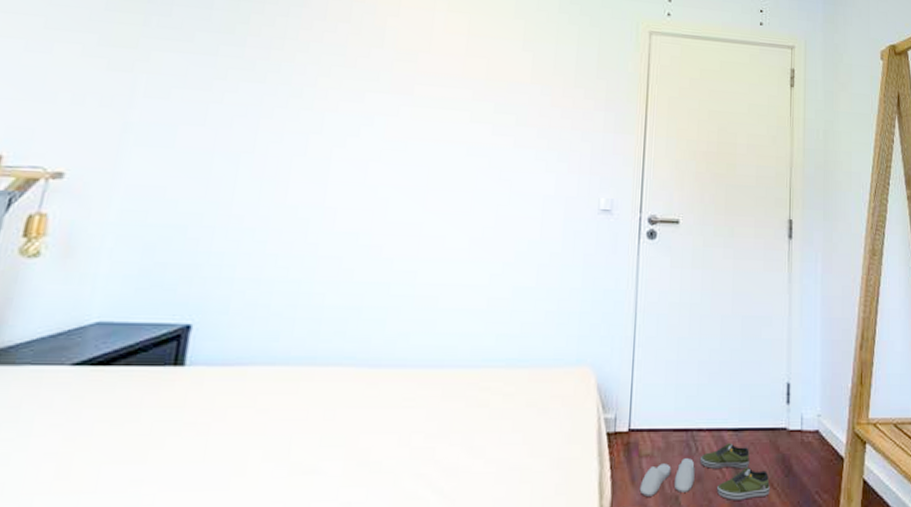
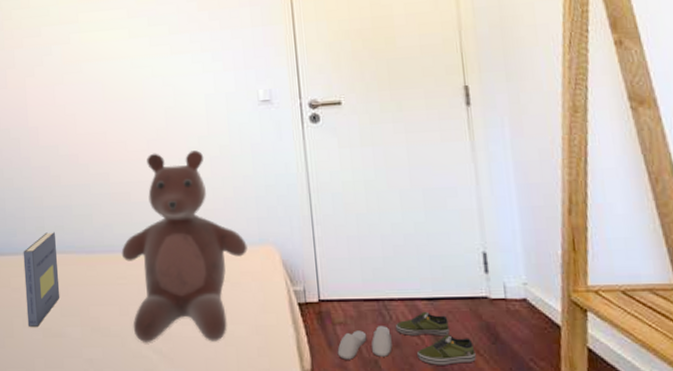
book: none [269,338,333,461] -> present [23,232,60,327]
teddy bear: none [411,253,563,480] -> present [121,150,248,342]

